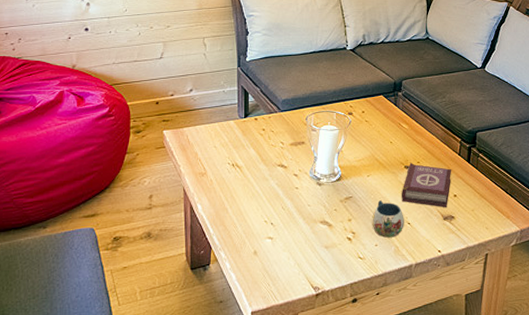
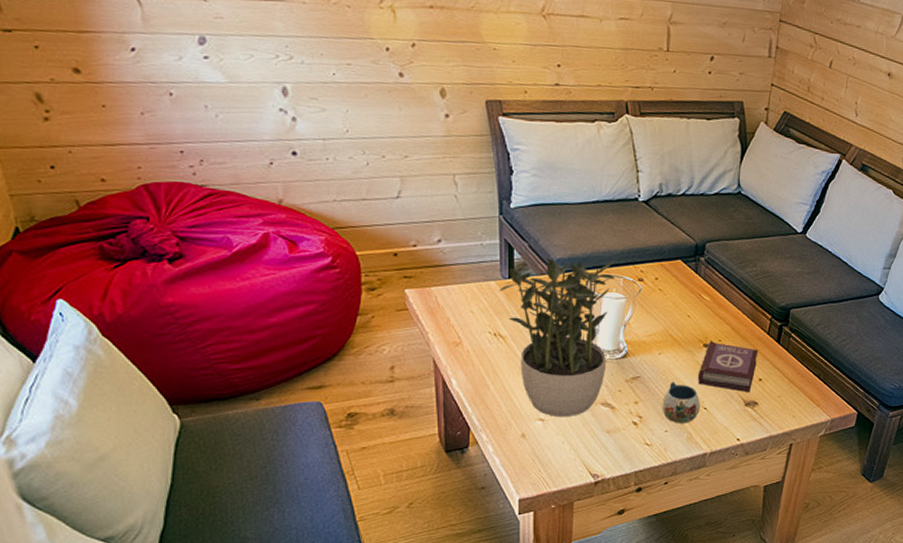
potted plant: none [237,97,329,236] -> present [499,257,615,418]

